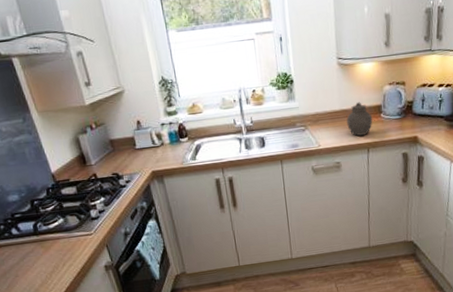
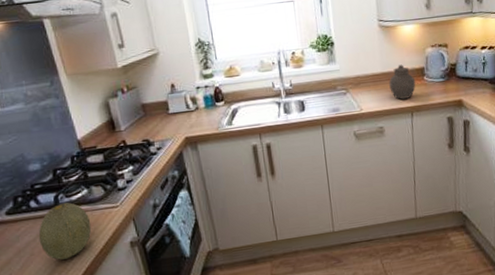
fruit: none [21,230,69,281] -> present [38,202,92,260]

